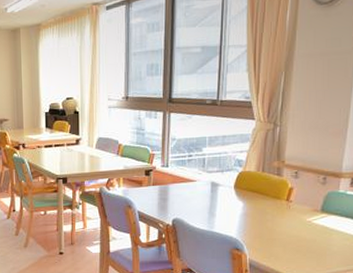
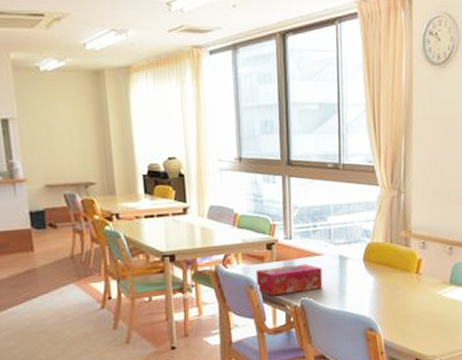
tissue box: none [134,188,194,215] -> present [255,263,323,296]

